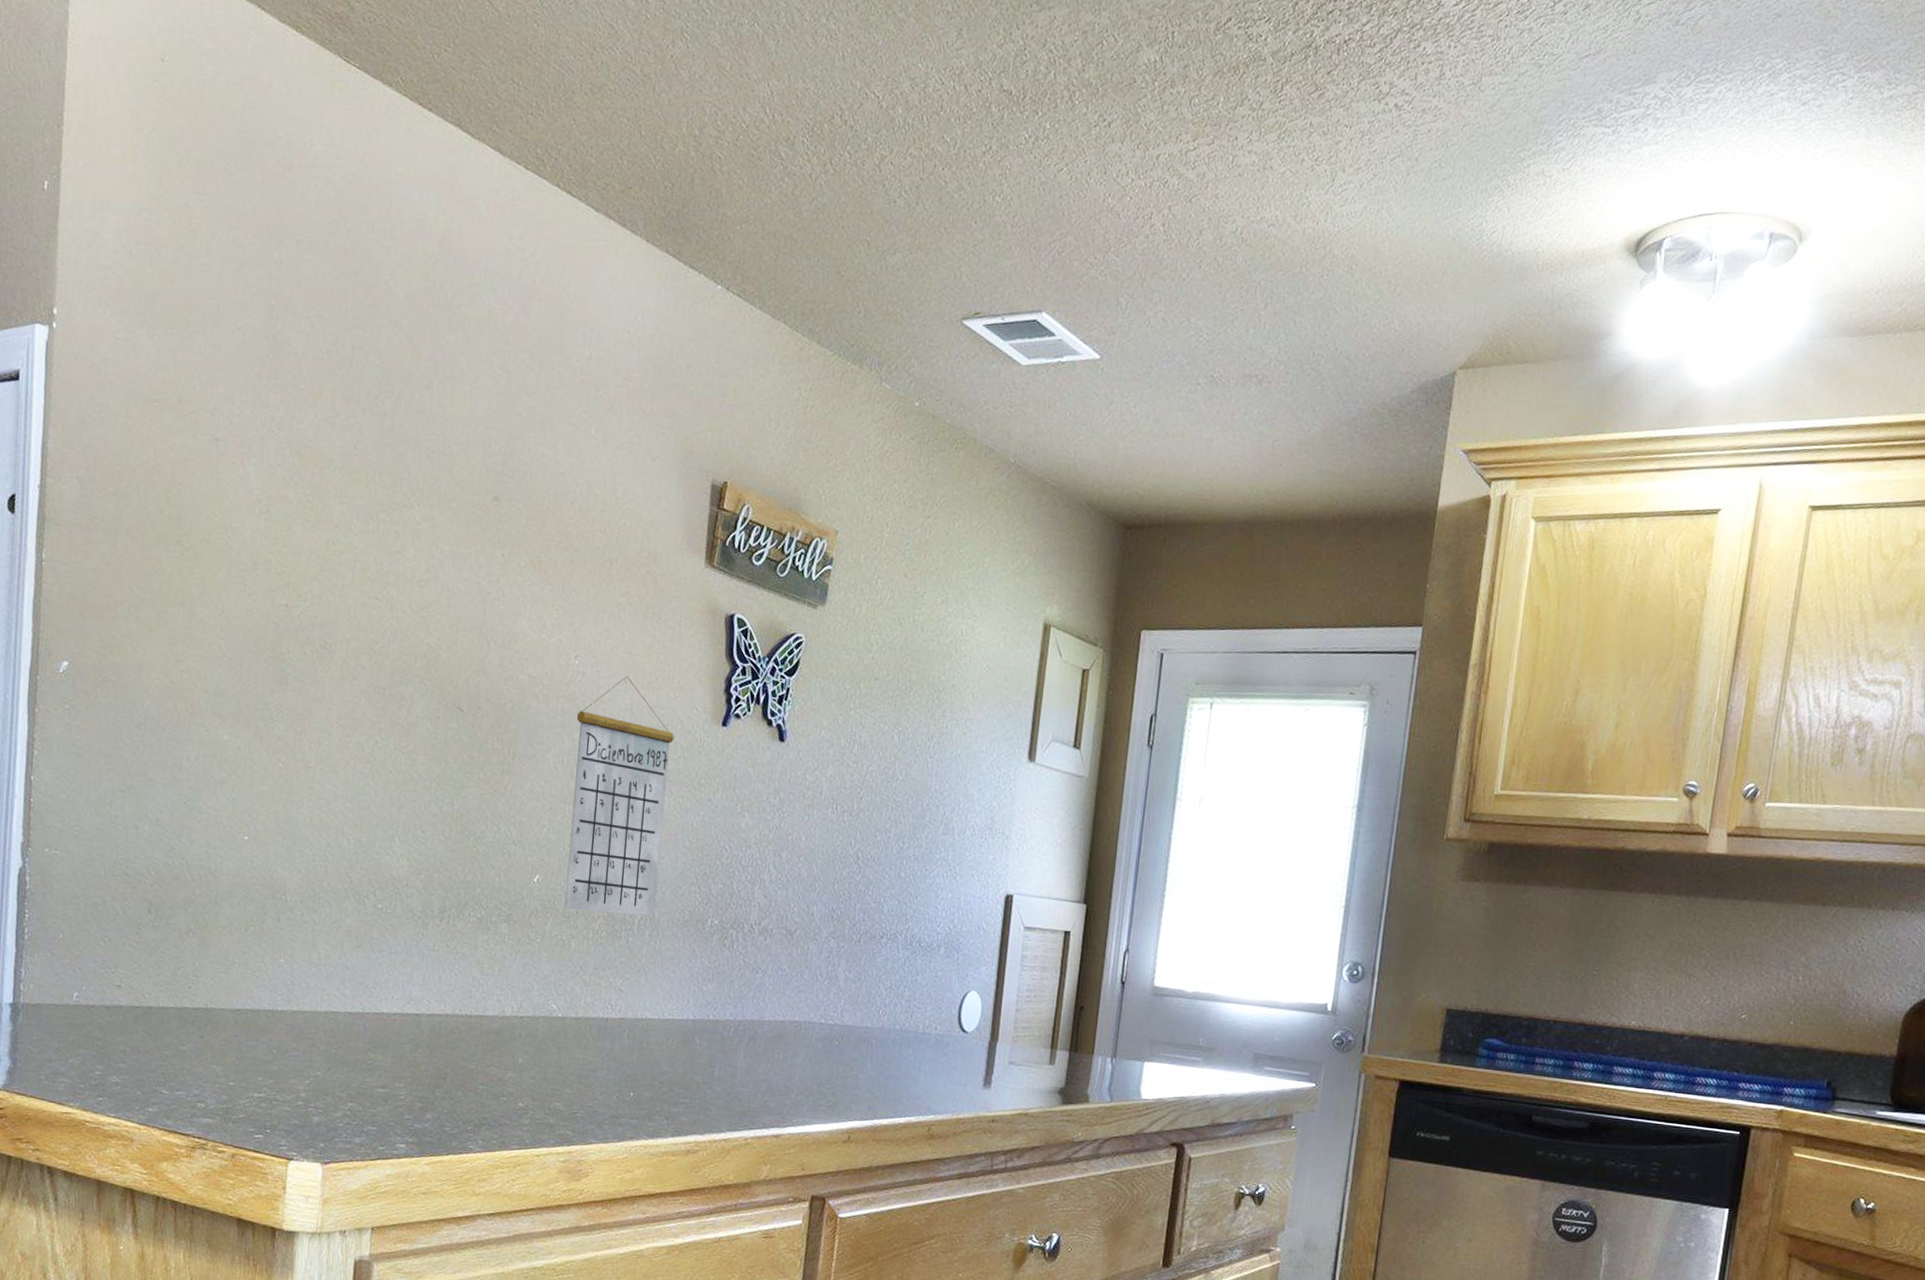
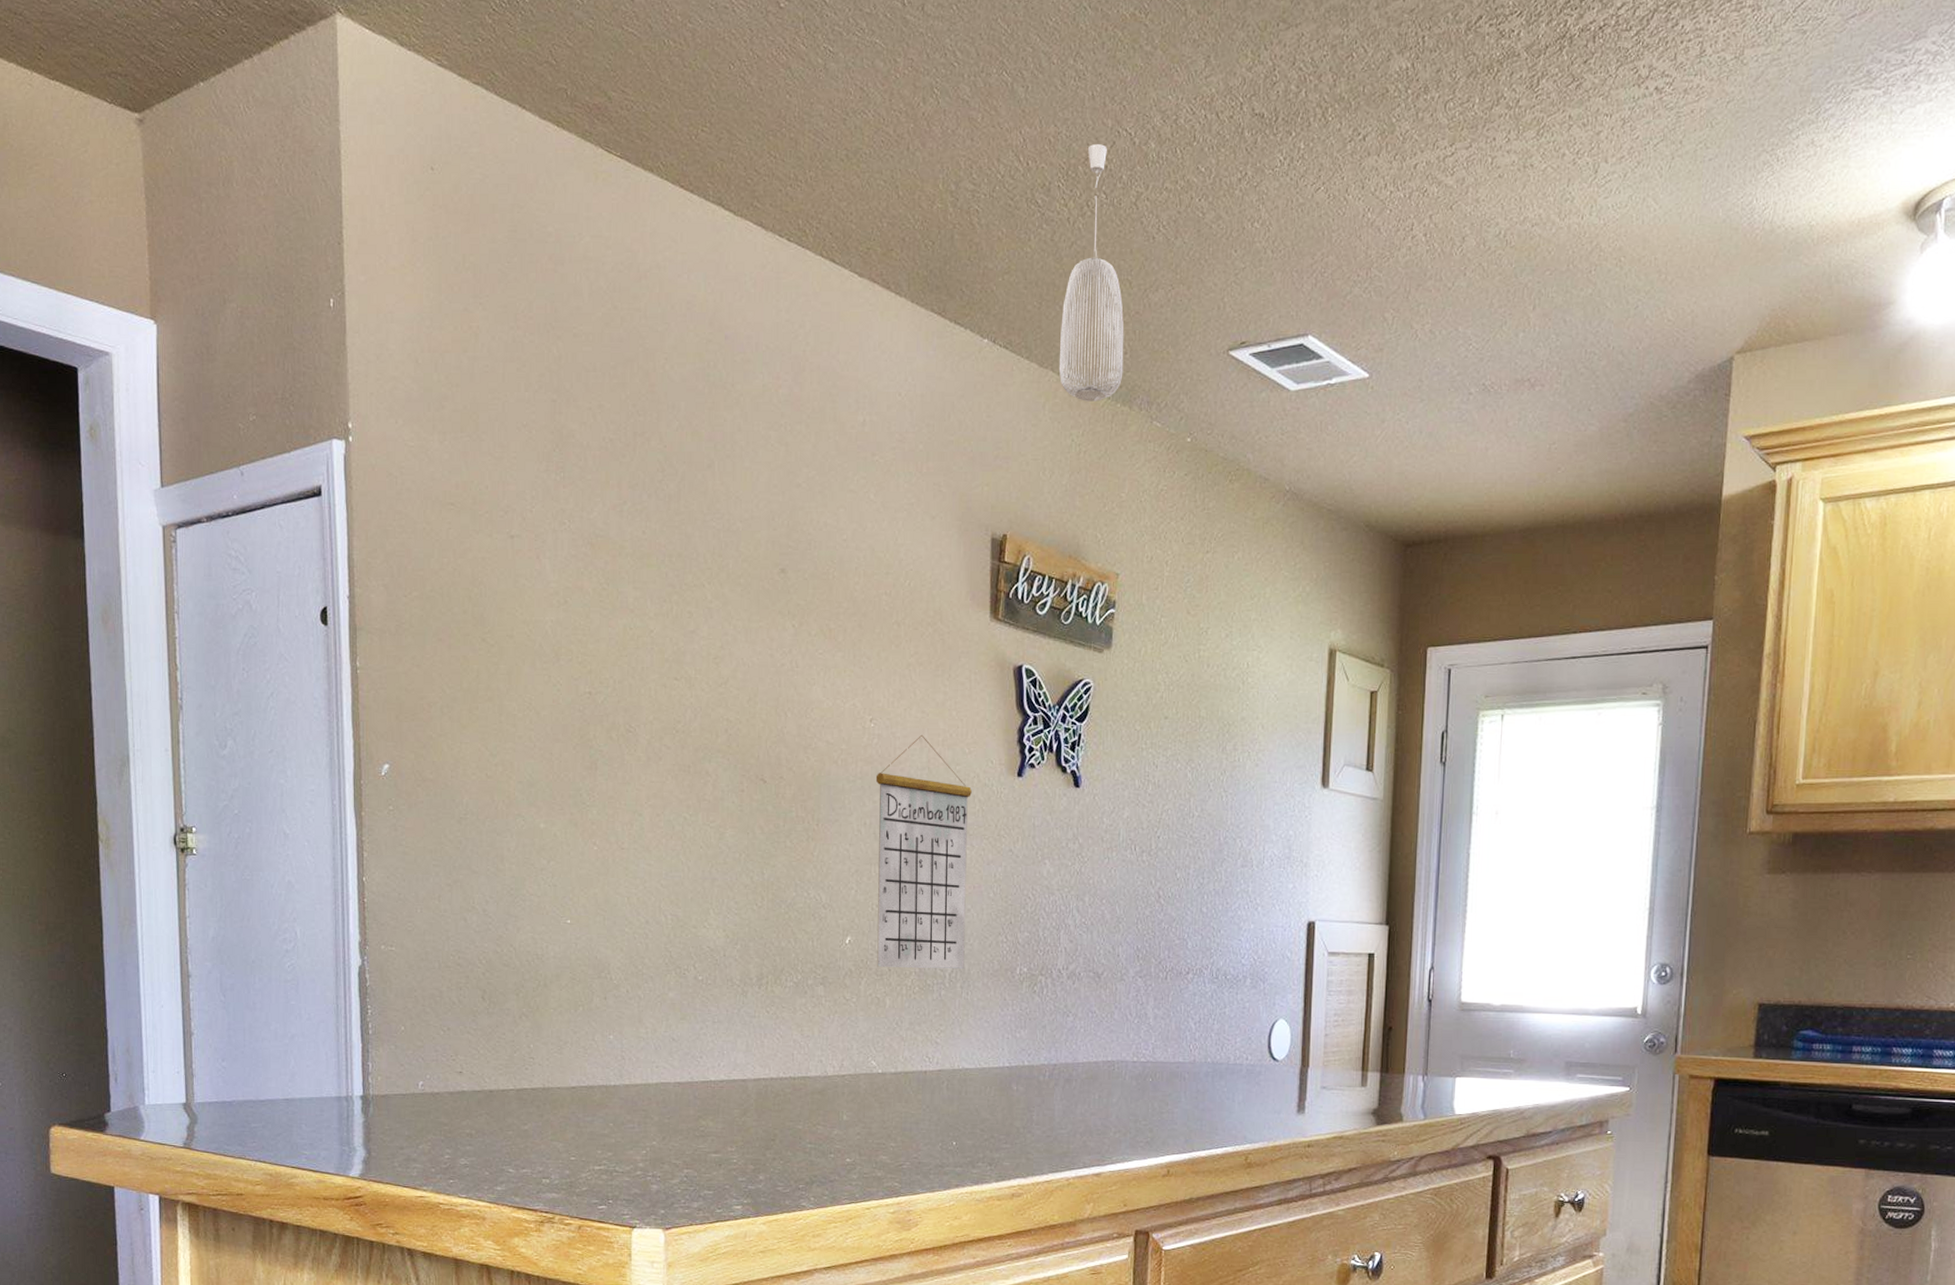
pendant light: none [791,103,860,358] -> present [1058,143,1124,401]

